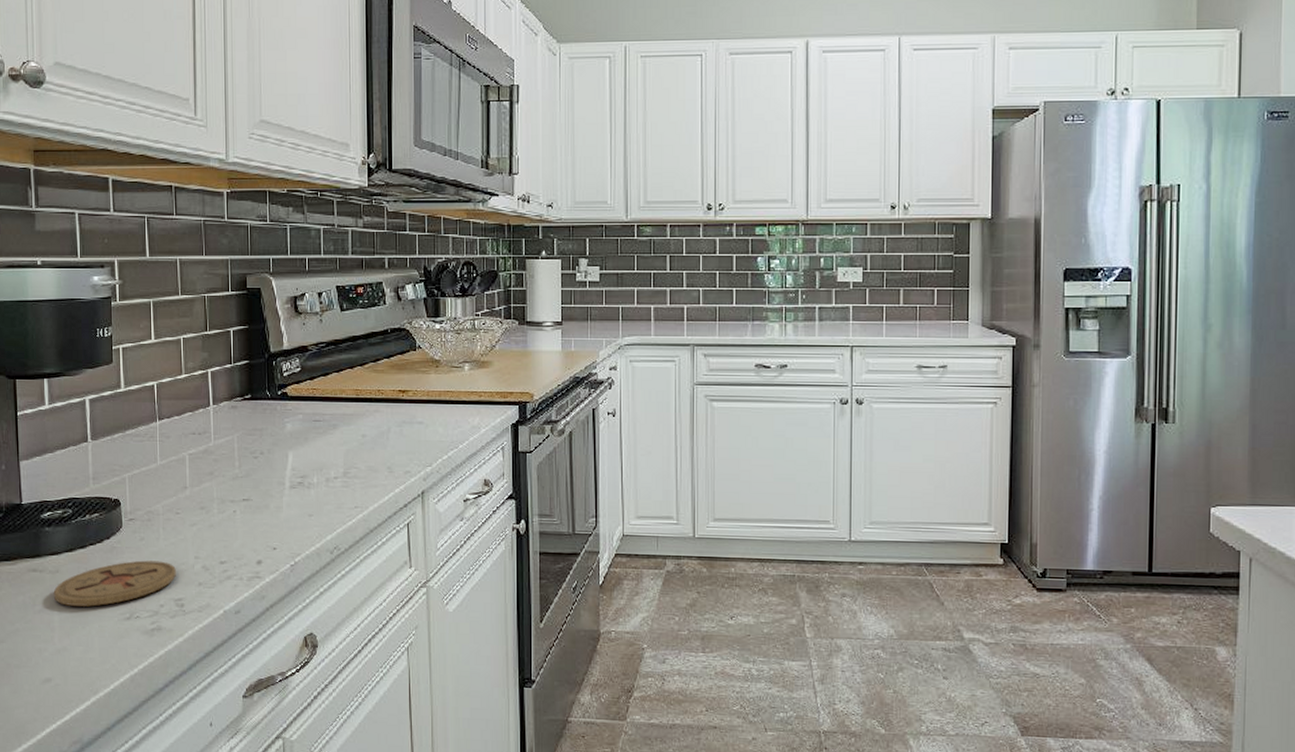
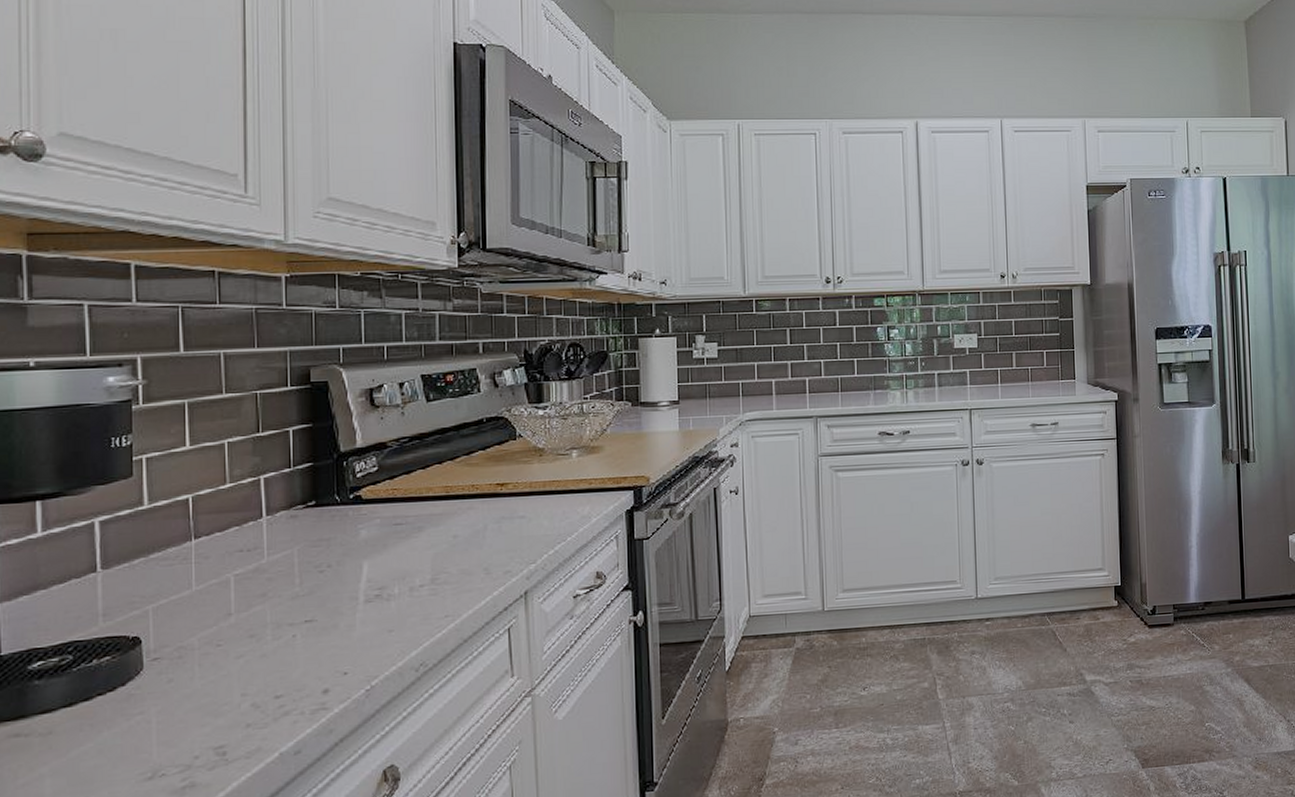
coaster: present [53,560,176,607] -> none [44,704,216,773]

